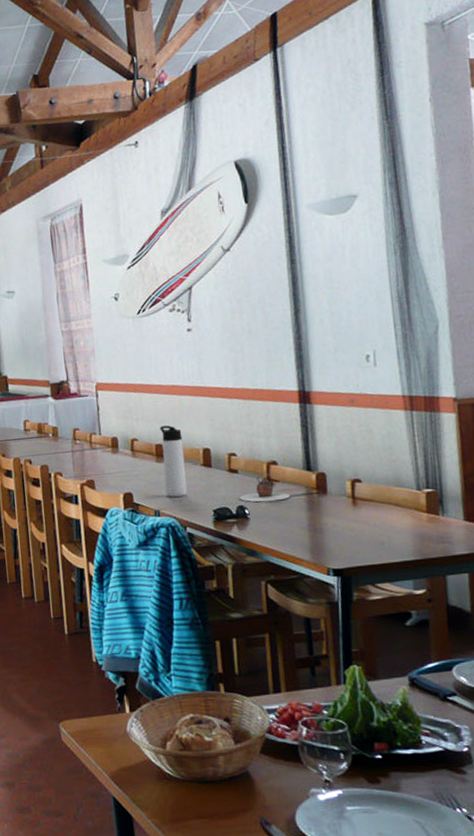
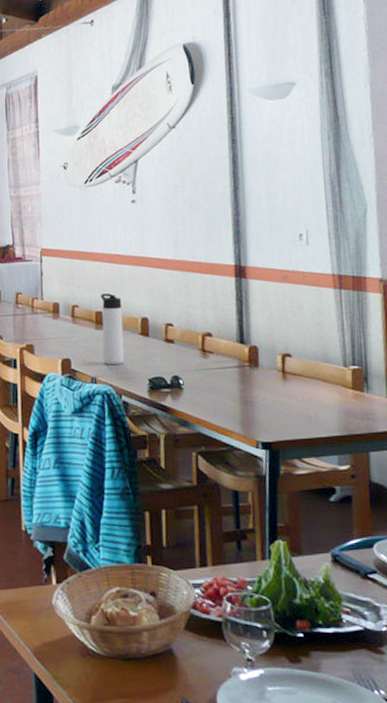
teapot: present [239,473,290,503] -> none [174,344,223,373]

